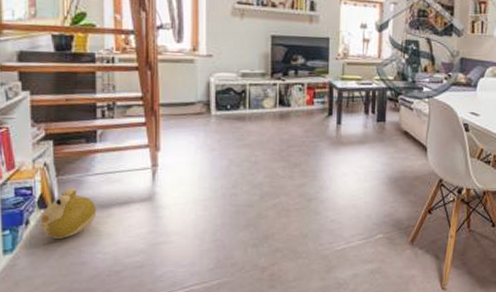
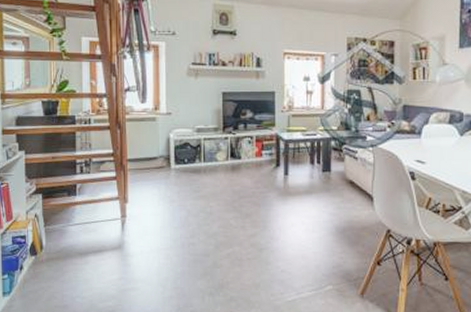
plush toy: present [40,187,97,238] -> none [31,236,76,283]

